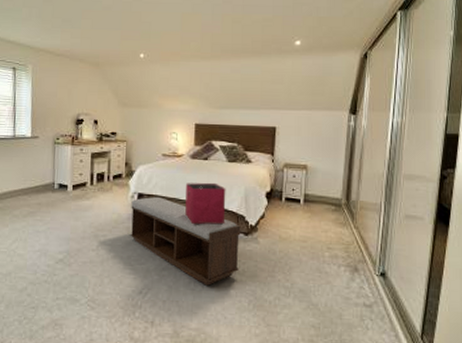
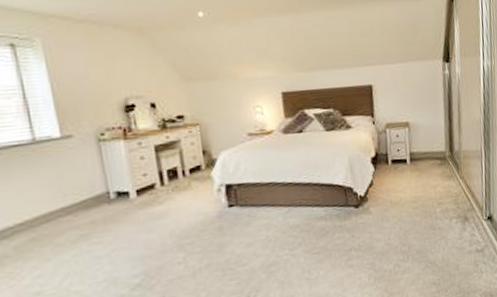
bench: present [130,197,241,286] -> none [218,184,354,271]
storage bin: present [185,182,226,224] -> none [282,156,331,207]

